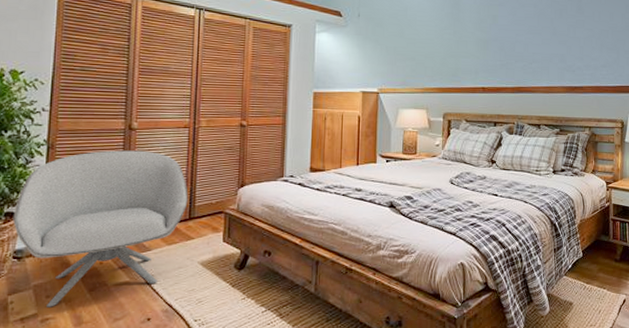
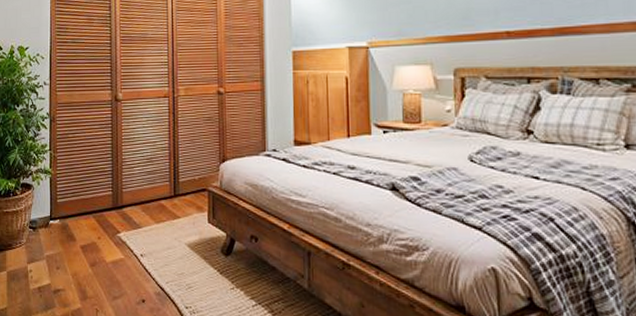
armchair: present [13,150,189,308] -> none [27,122,172,279]

